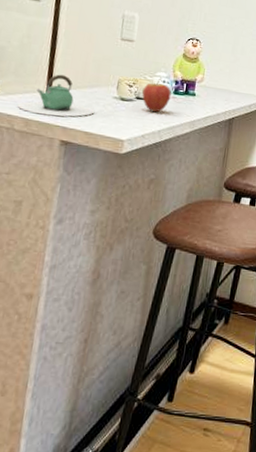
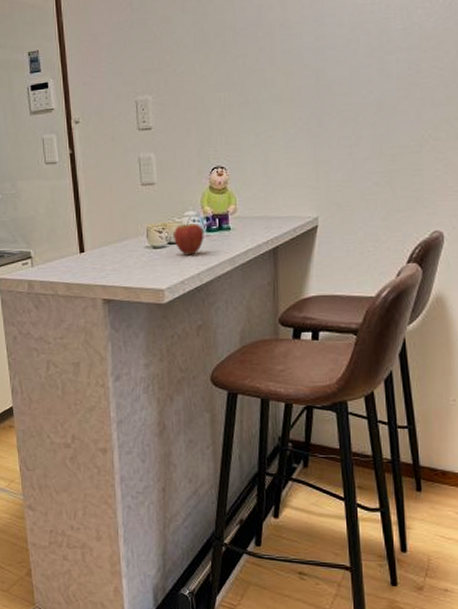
teapot: present [17,74,95,117] -> none [57,233,130,277]

